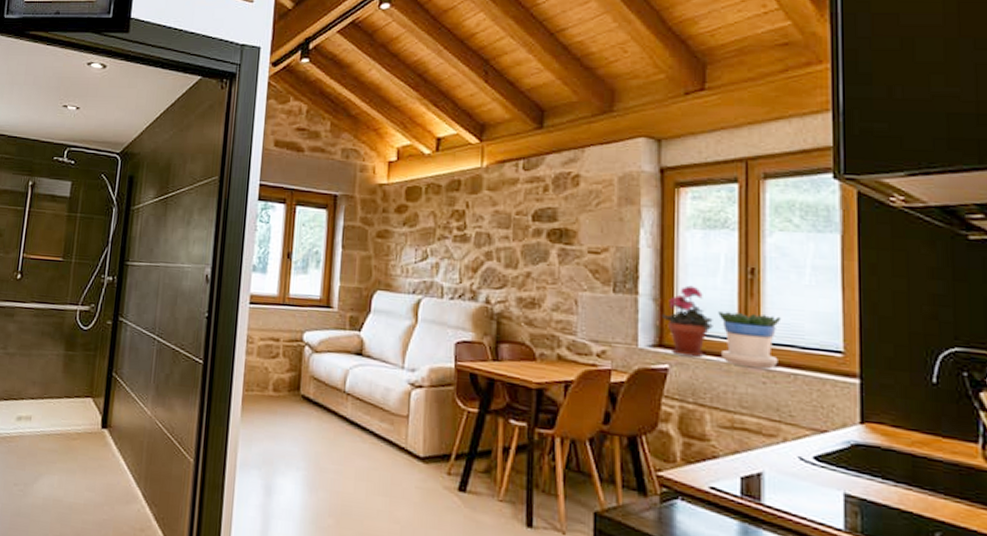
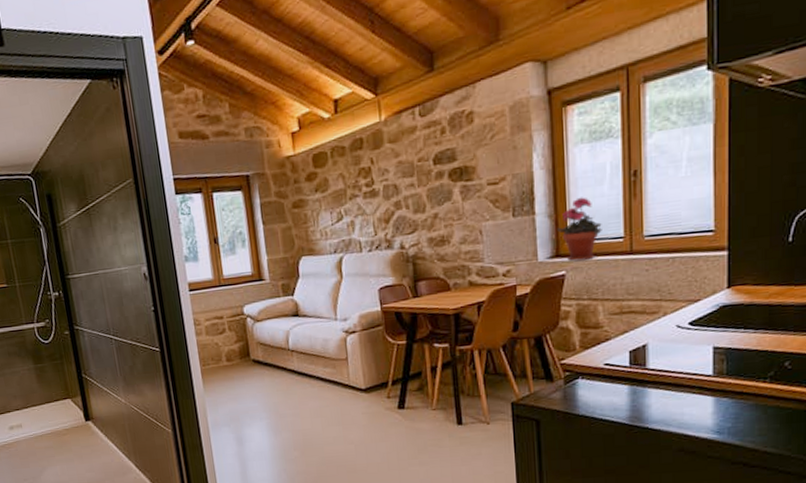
flowerpot: present [718,311,781,370] -> none [606,210,661,261]

